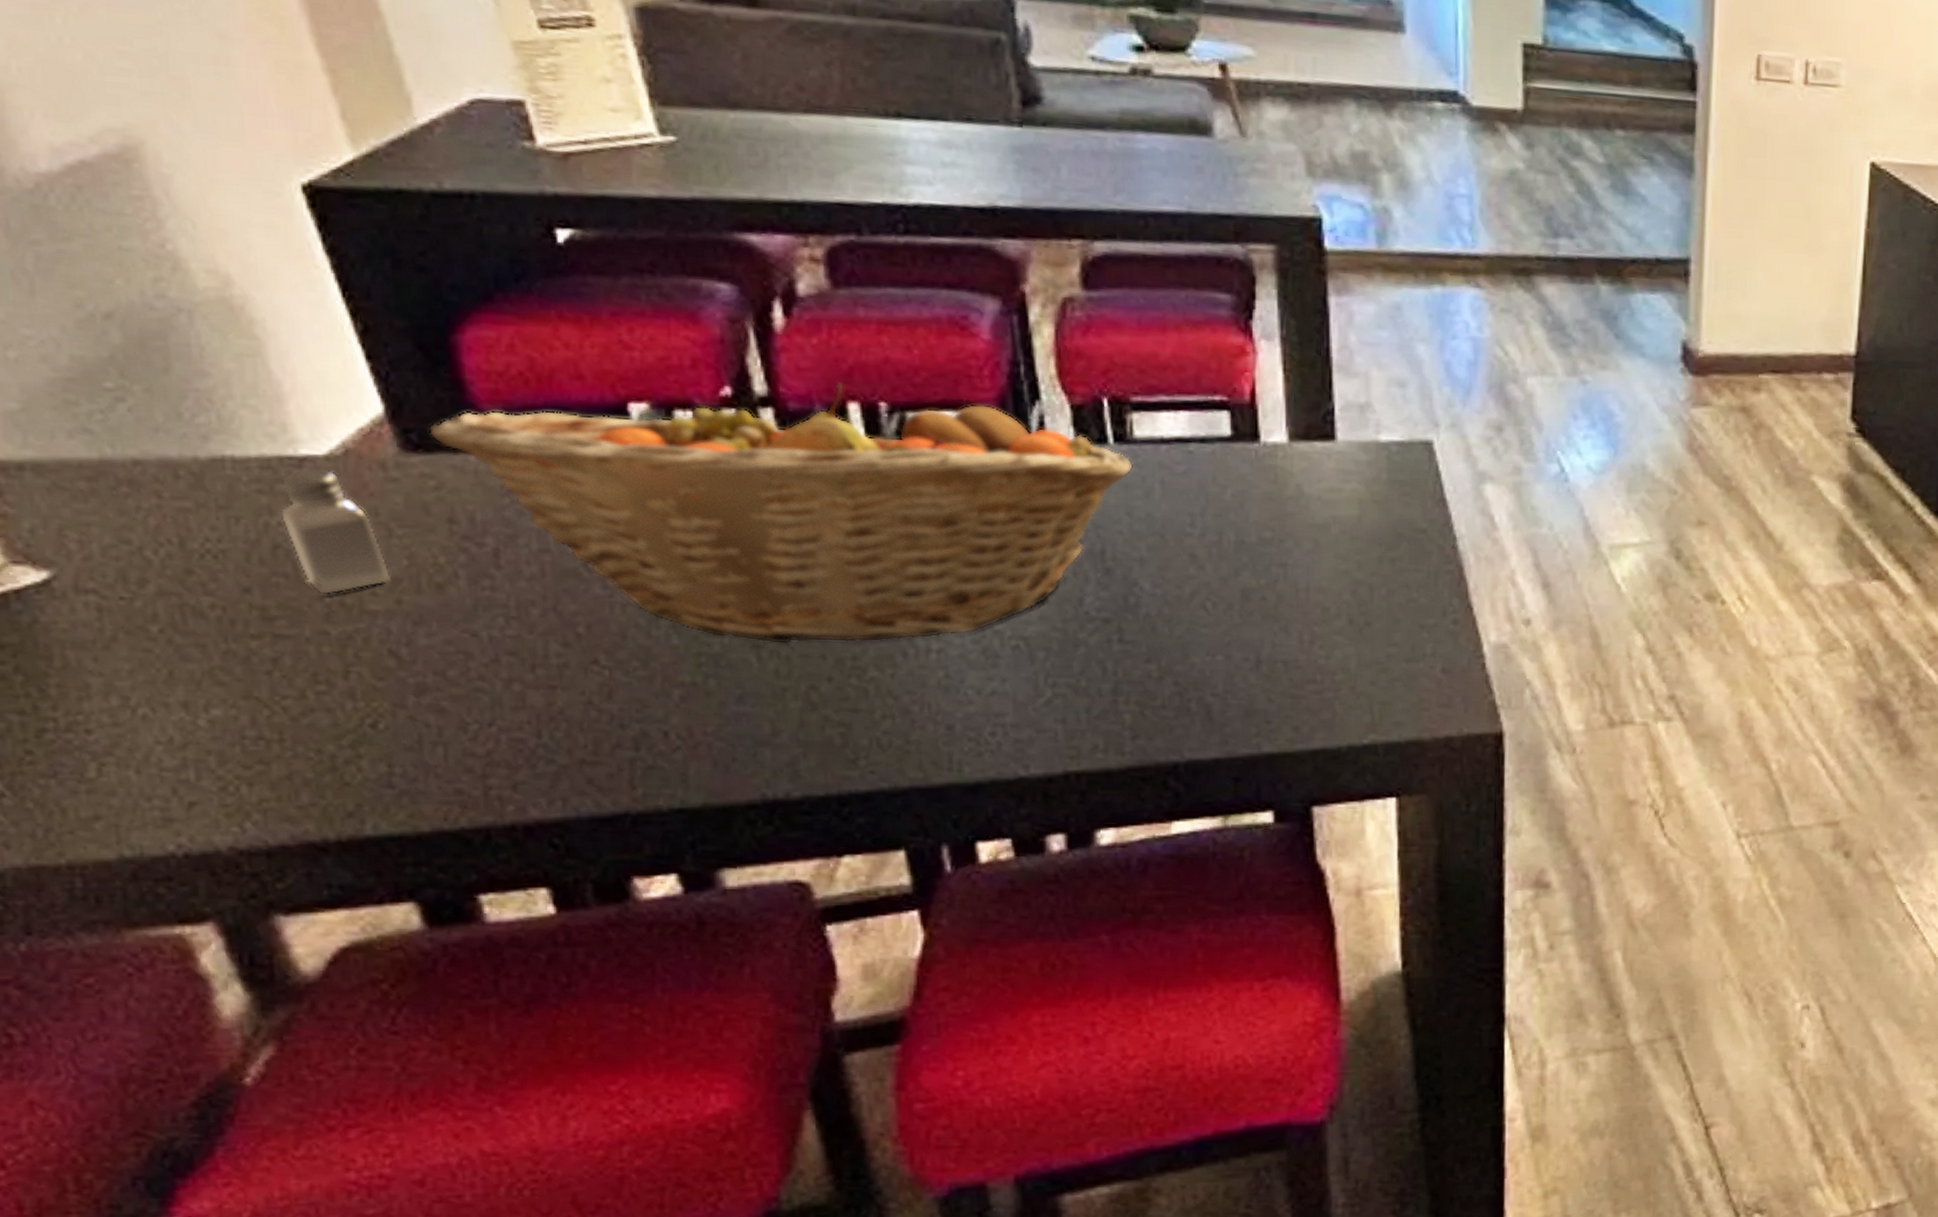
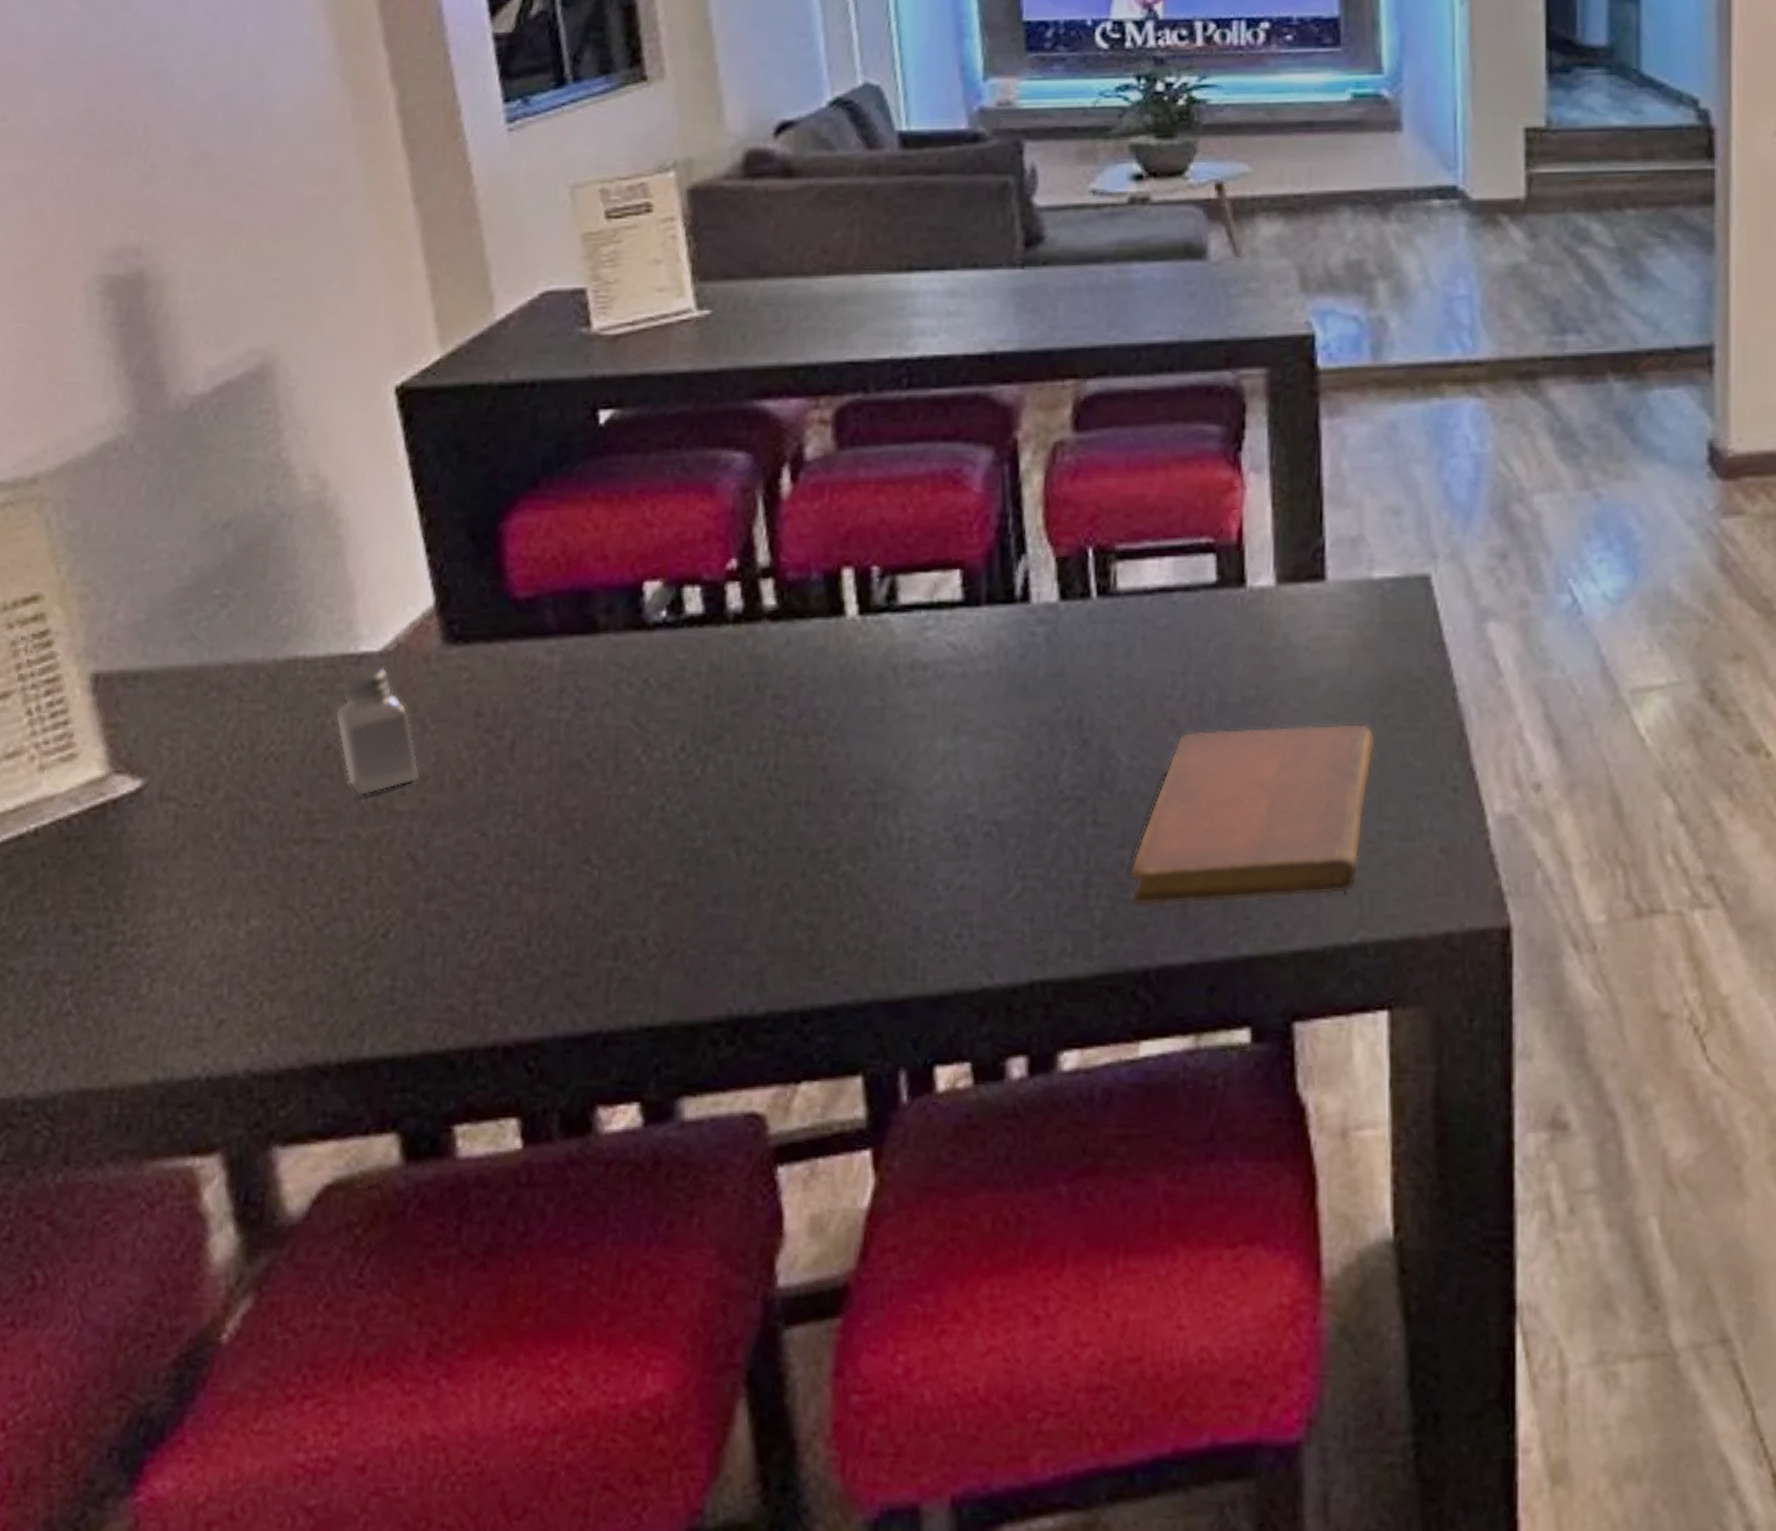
fruit basket: present [429,383,1133,645] -> none [469,548,1115,838]
notebook: none [1156,564,1383,712] -> present [1129,724,1375,907]

